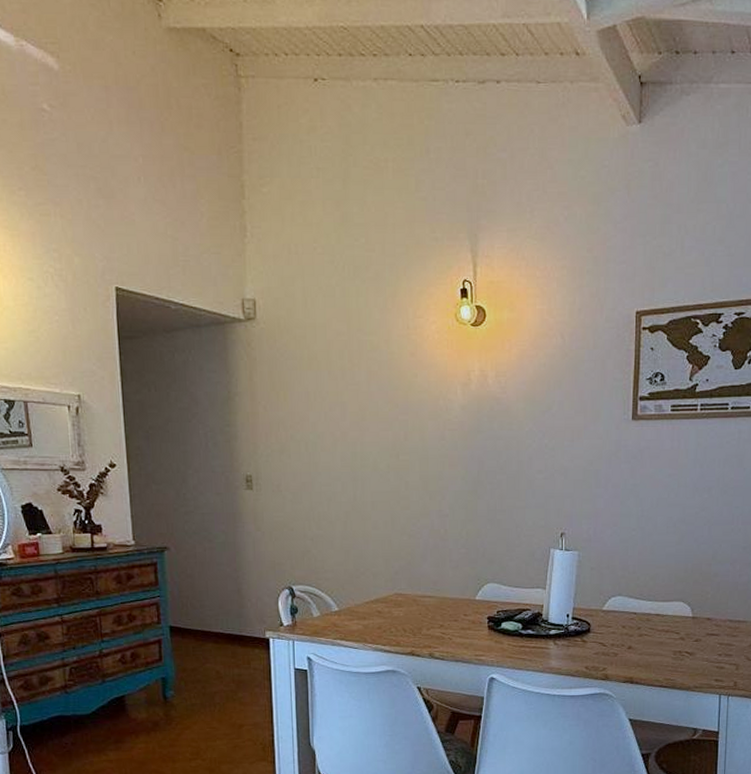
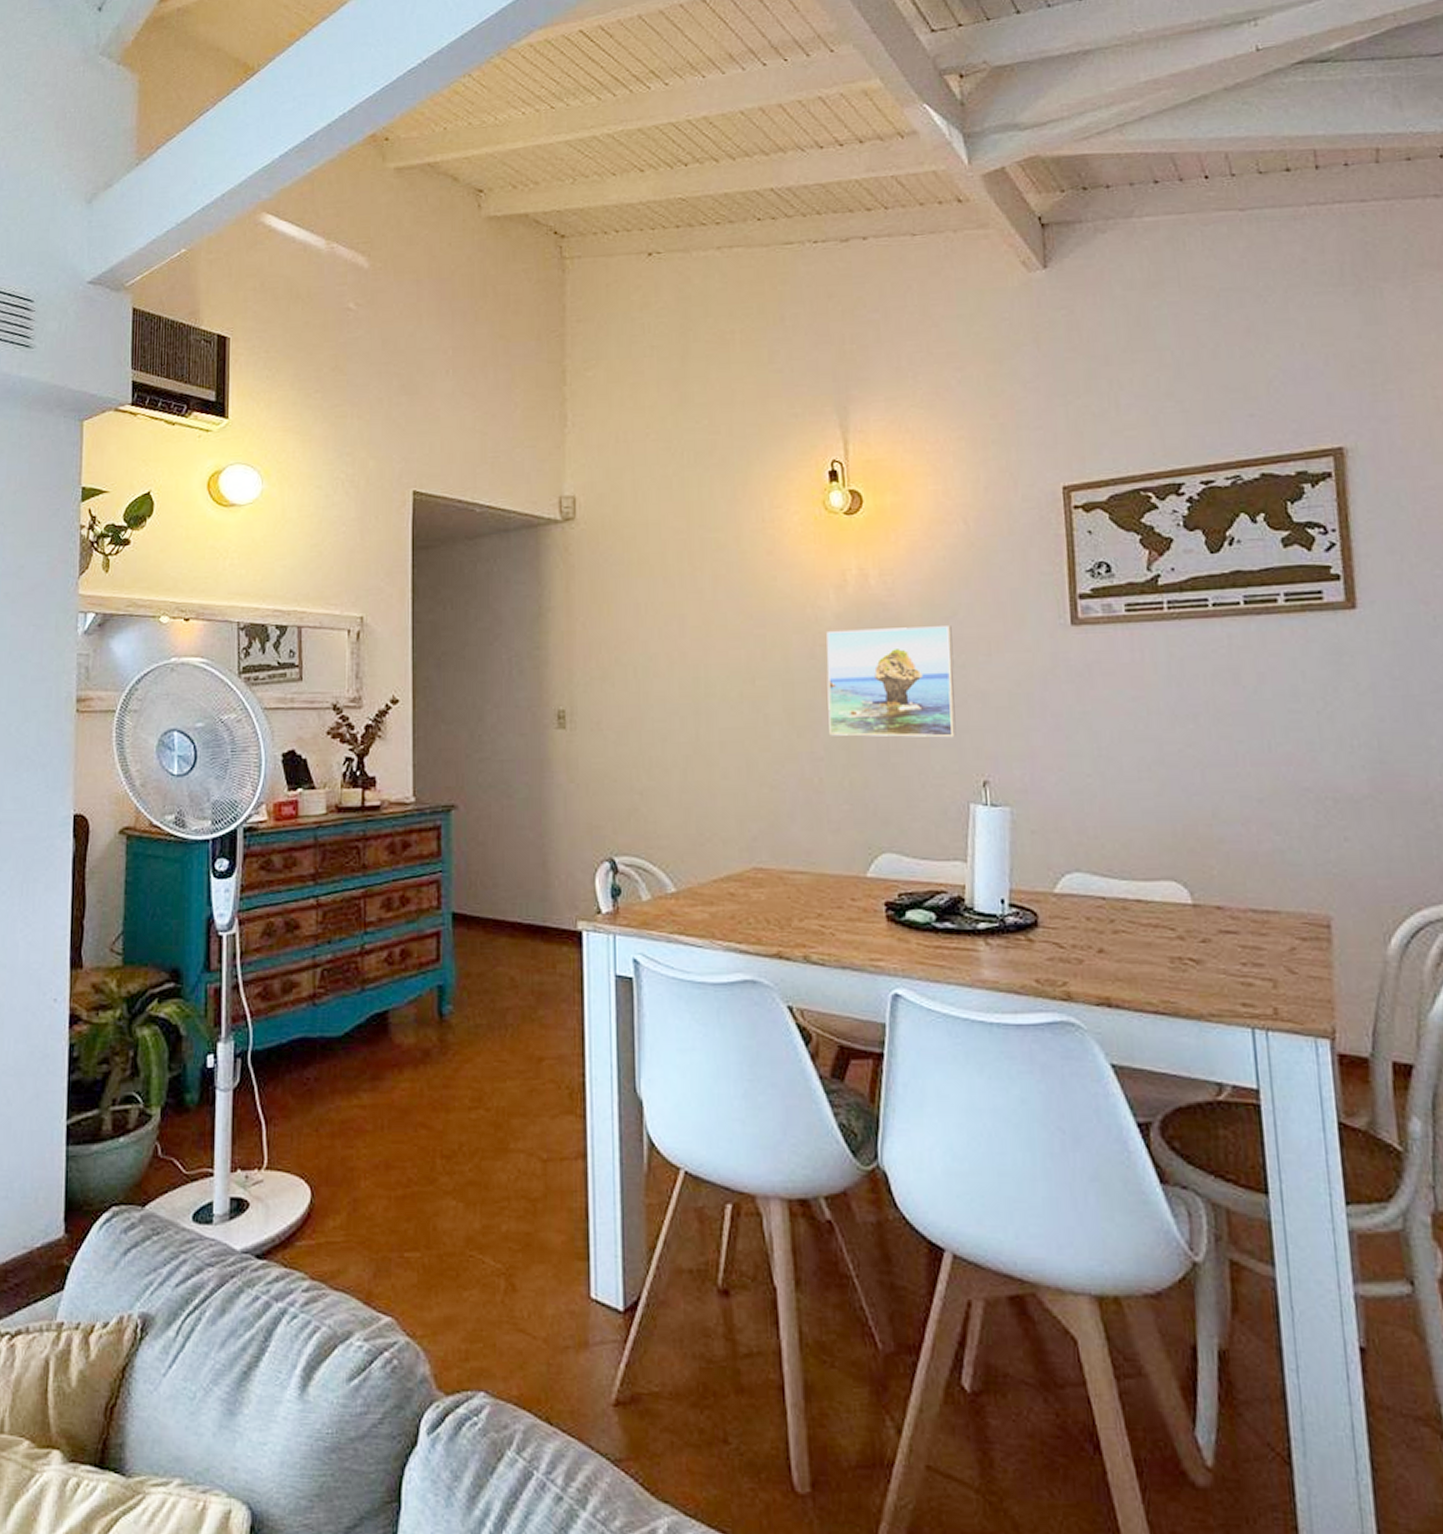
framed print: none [453,418,546,501] -> present [826,626,956,738]

